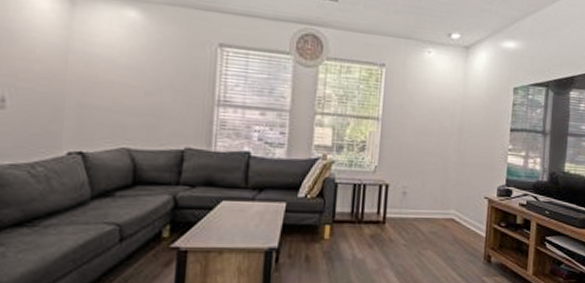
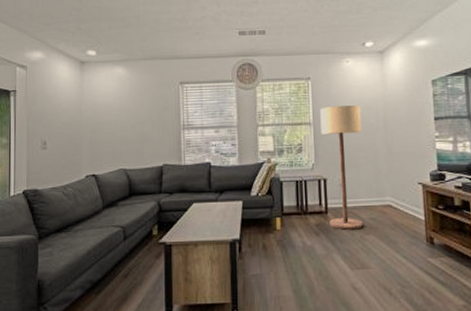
floor lamp: none [386,101,437,243] -> present [320,105,362,230]

